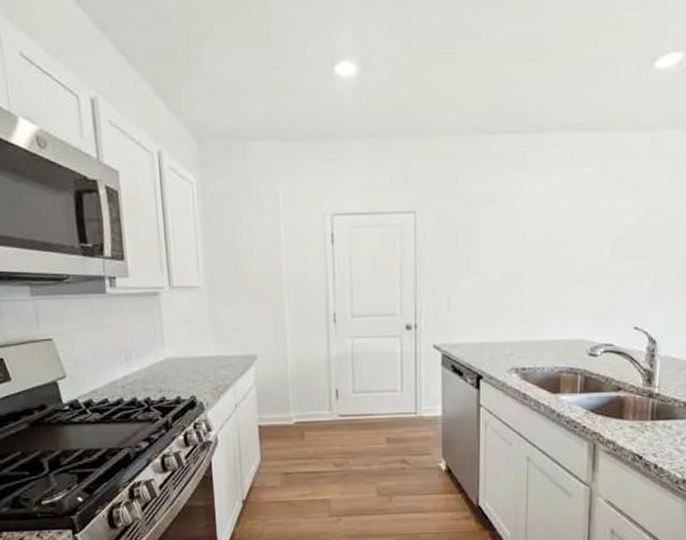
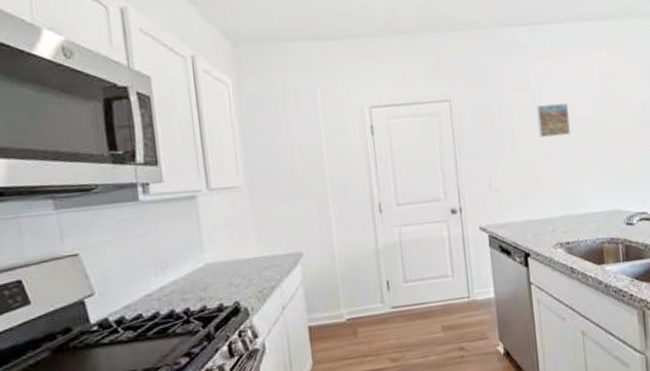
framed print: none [506,222,543,257] -> present [536,103,570,137]

